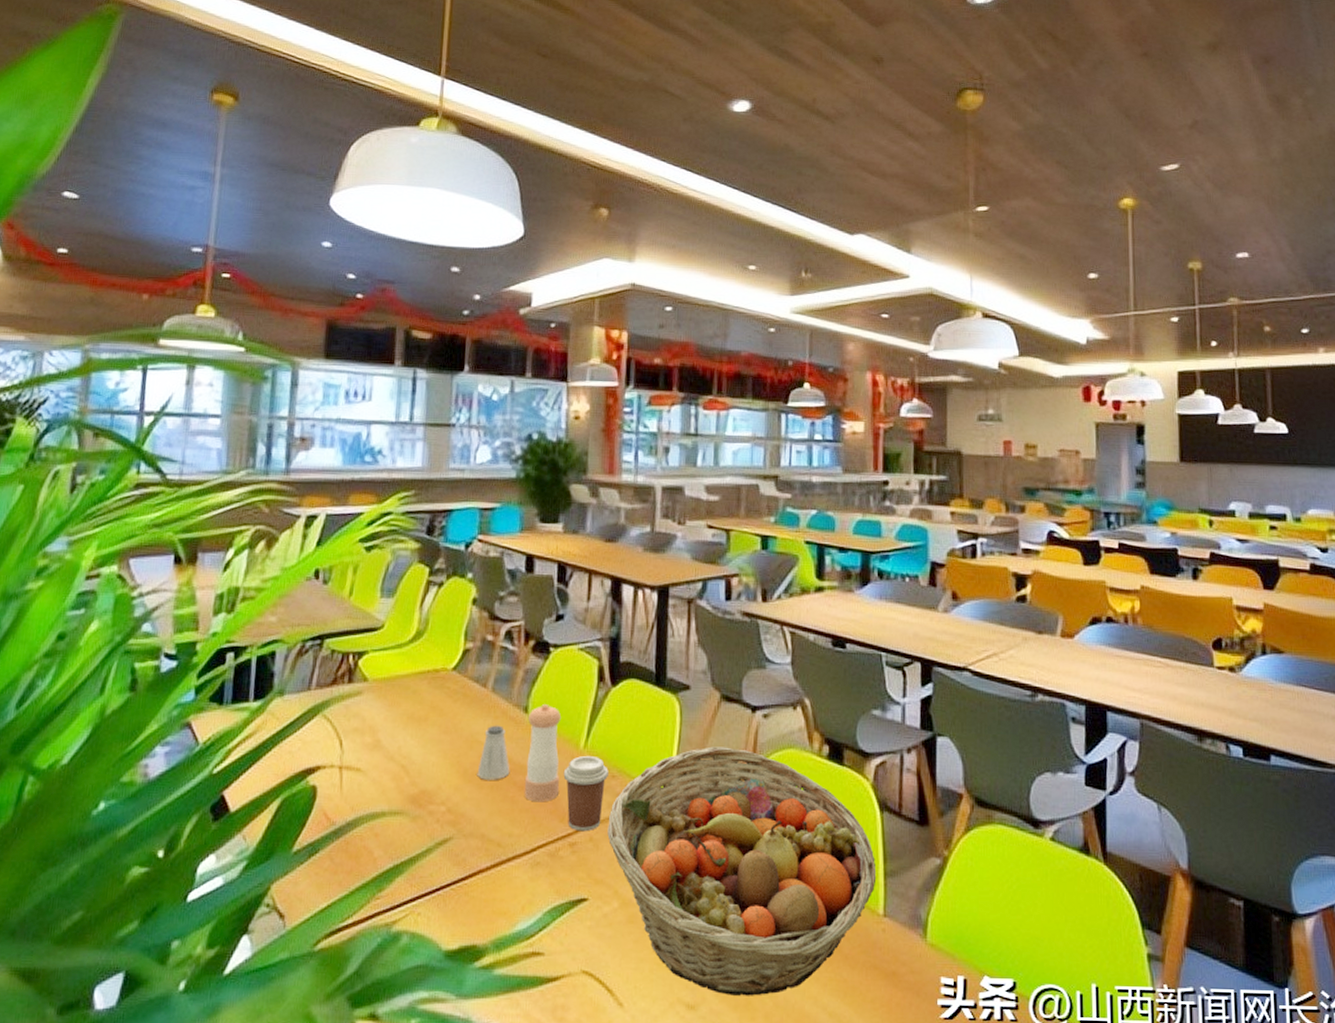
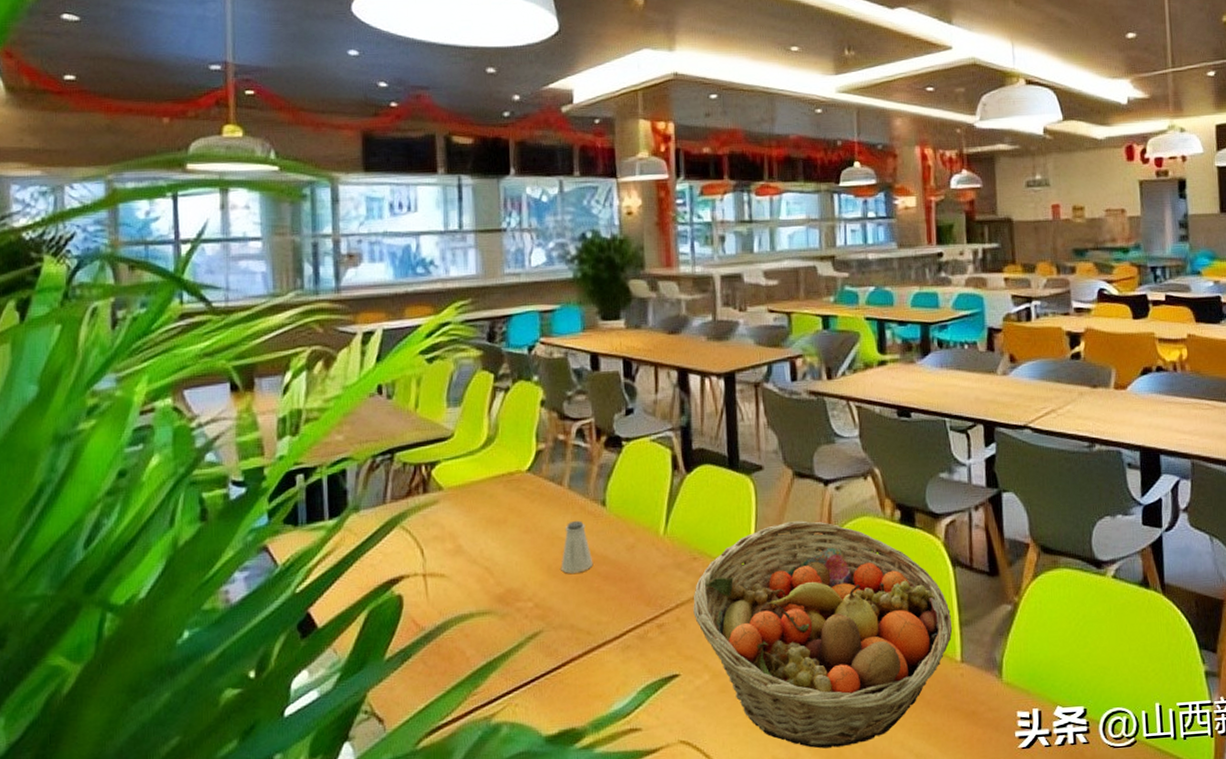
pepper shaker: present [524,704,562,802] -> none [606,496,643,590]
coffee cup: present [563,755,608,832] -> none [646,541,690,613]

